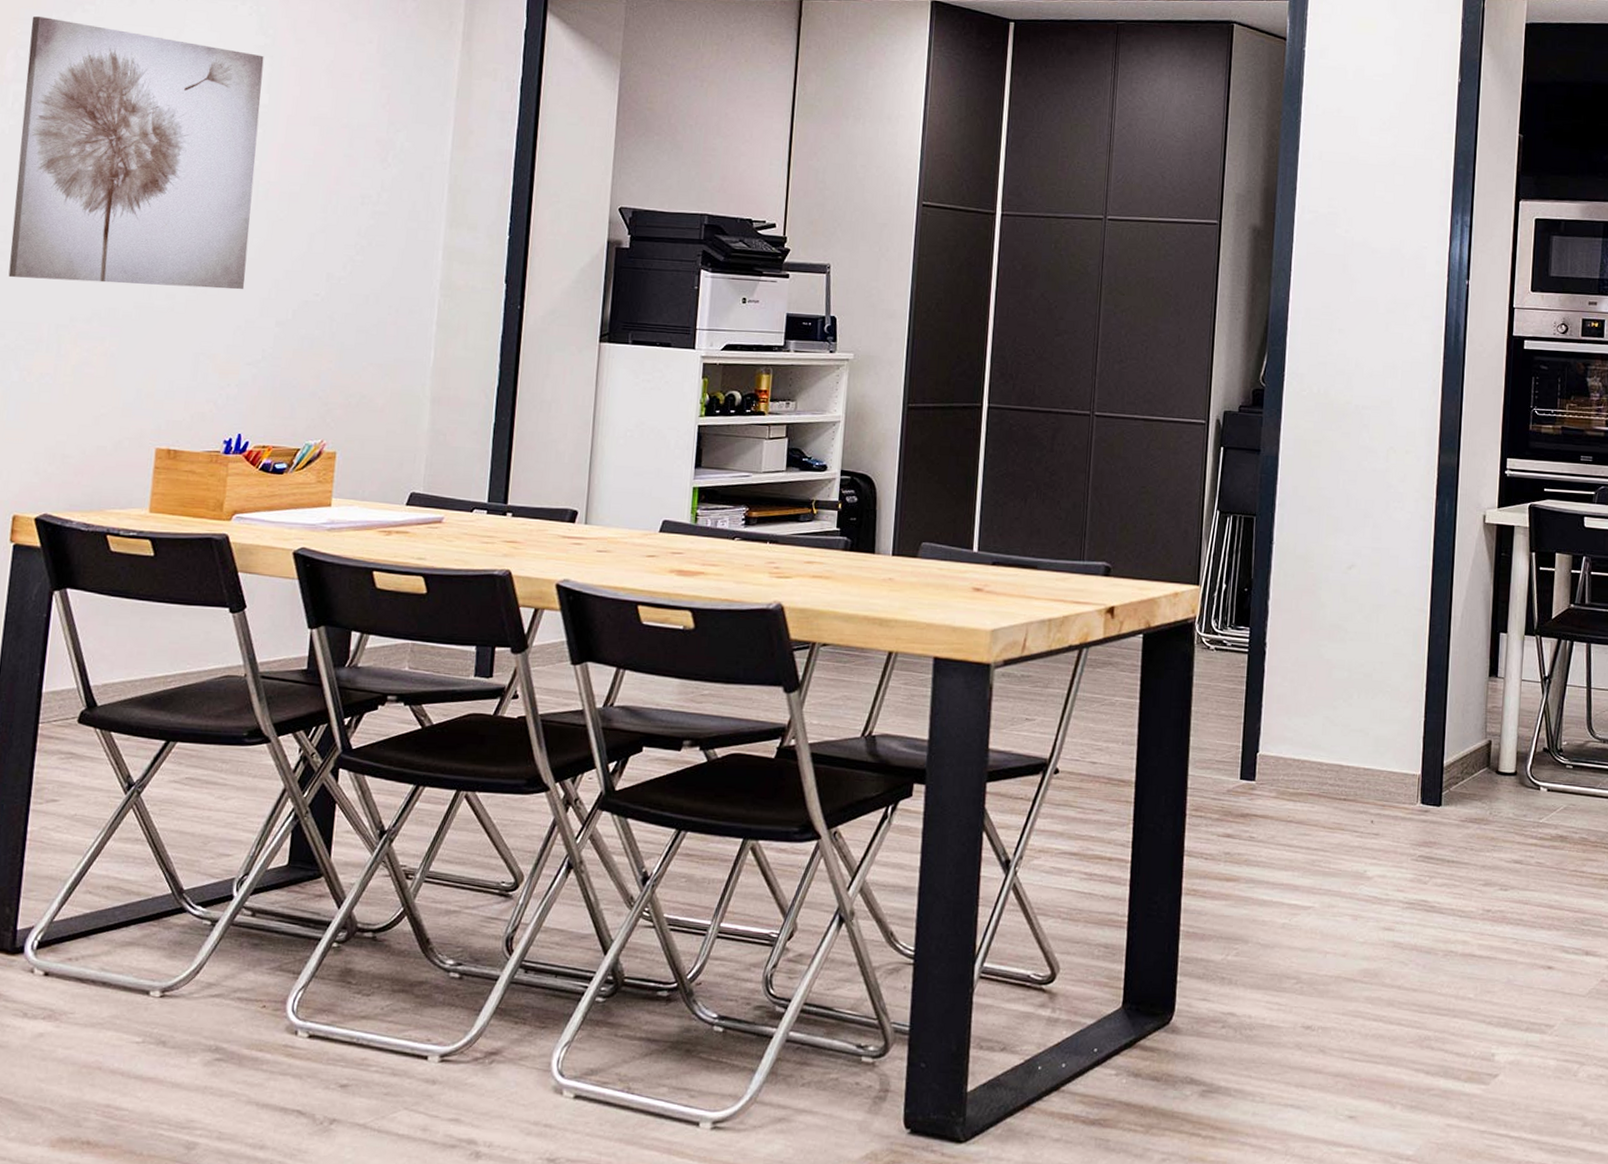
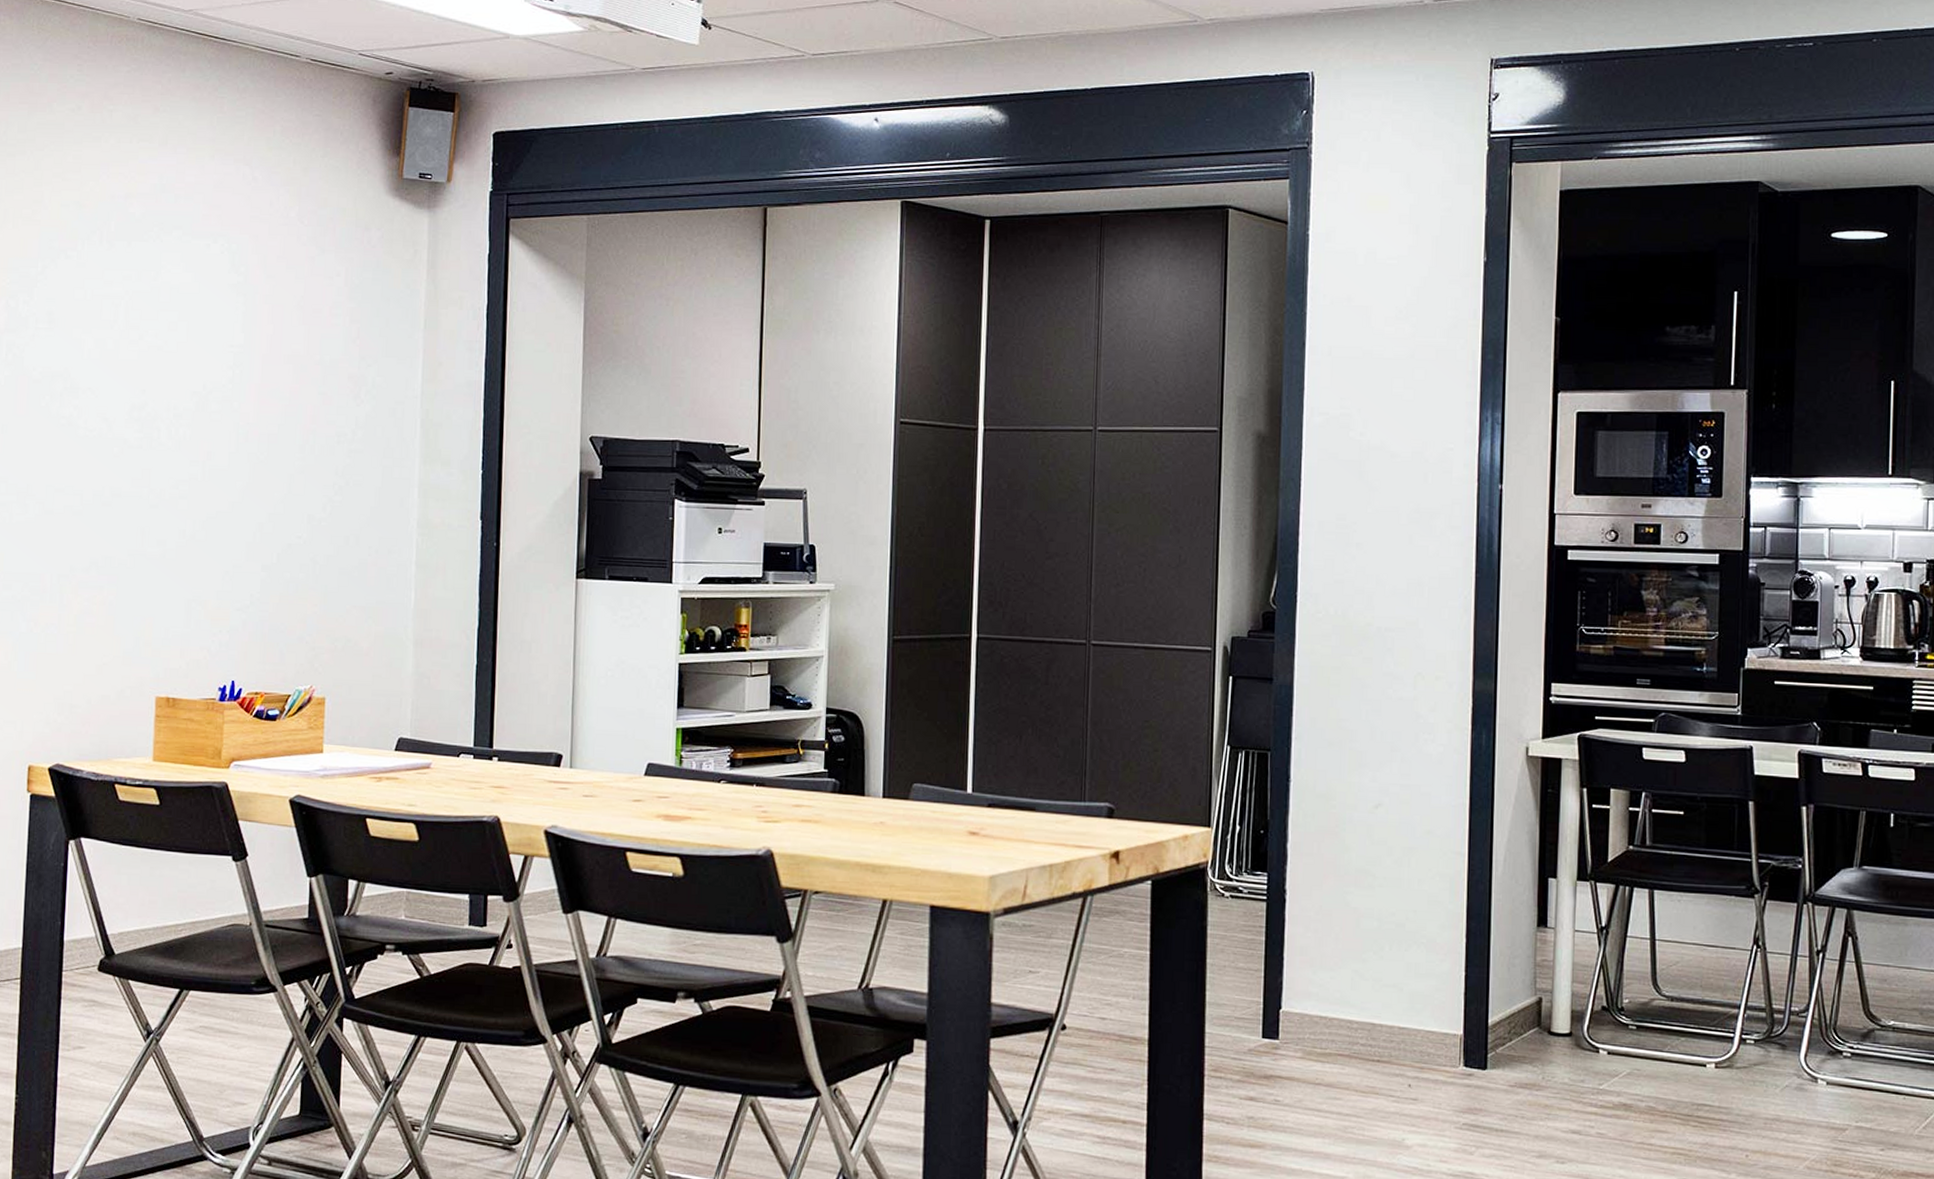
wall art: present [8,16,264,290] -> none [11,265,238,535]

